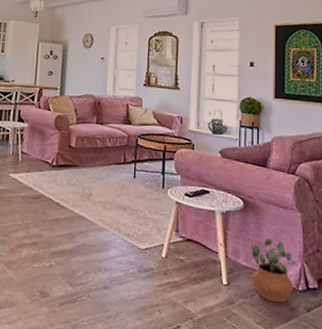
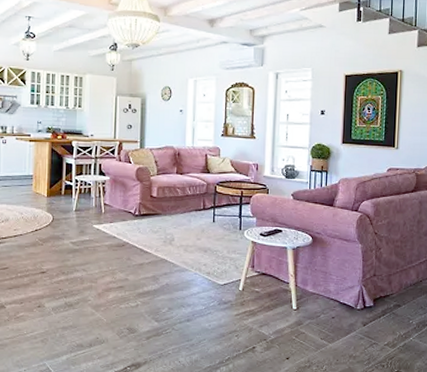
potted plant: present [251,239,298,303] -> none [317,268,358,321]

